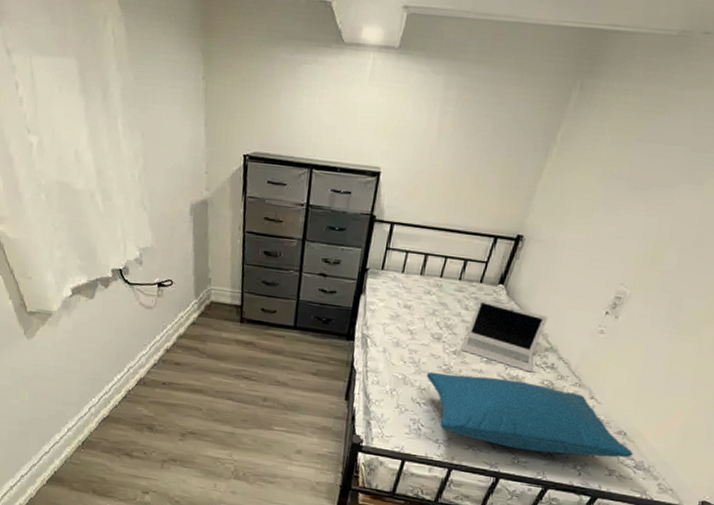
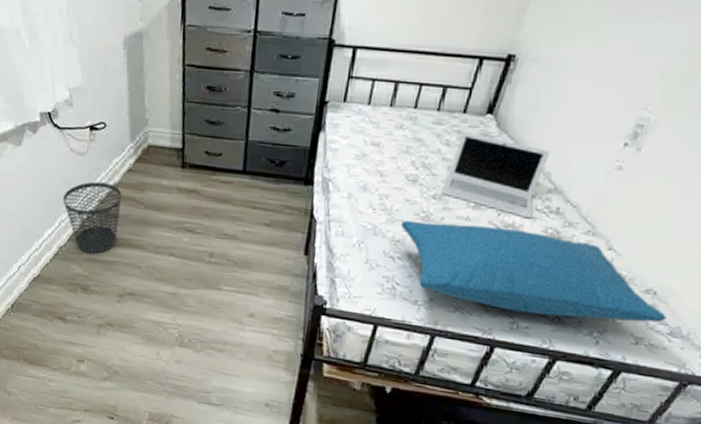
wastebasket: none [132,332,186,398] -> present [63,181,122,254]

